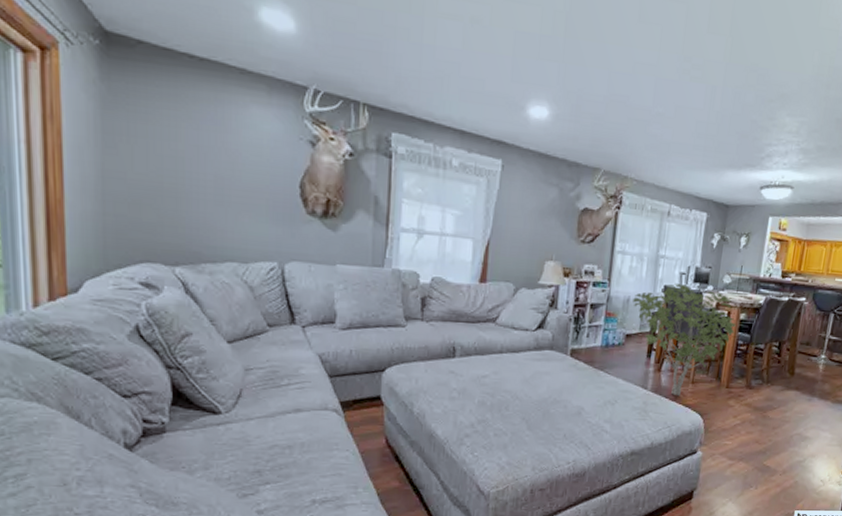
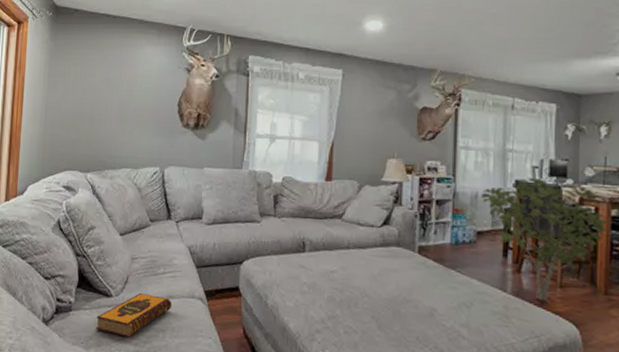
hardback book: none [201,407,301,457] -> present [96,292,172,338]

